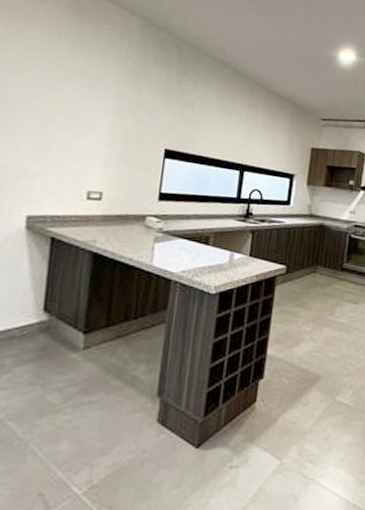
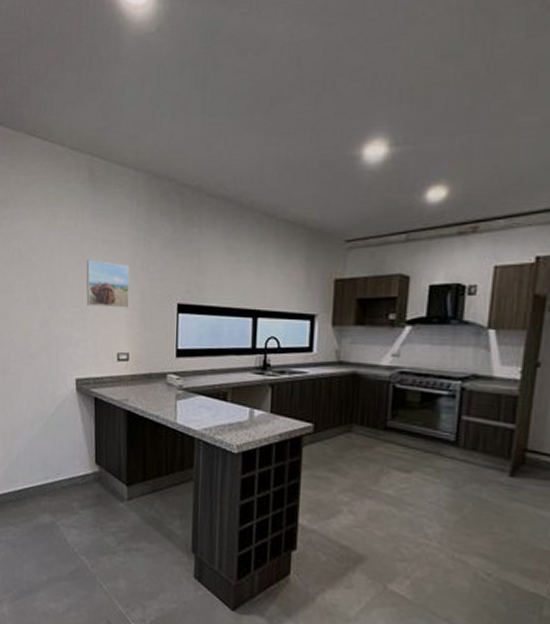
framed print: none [52,88,114,146] -> present [86,259,130,308]

